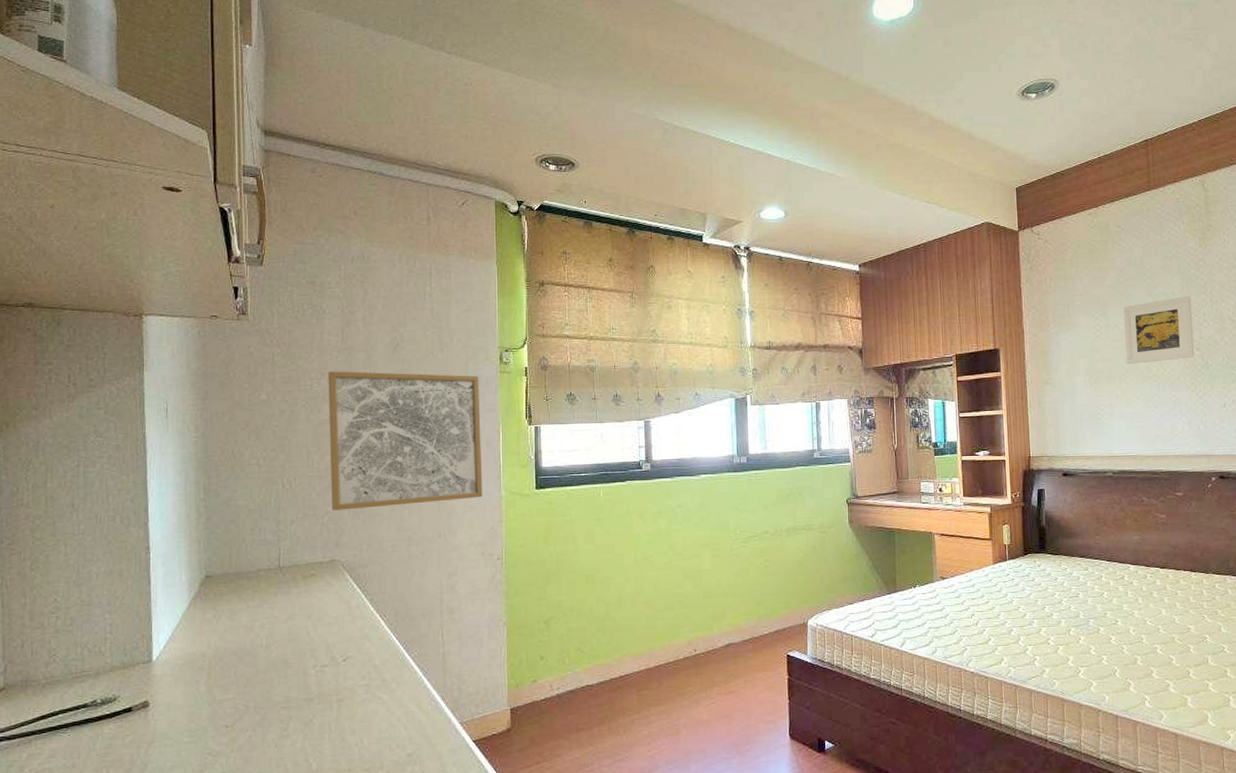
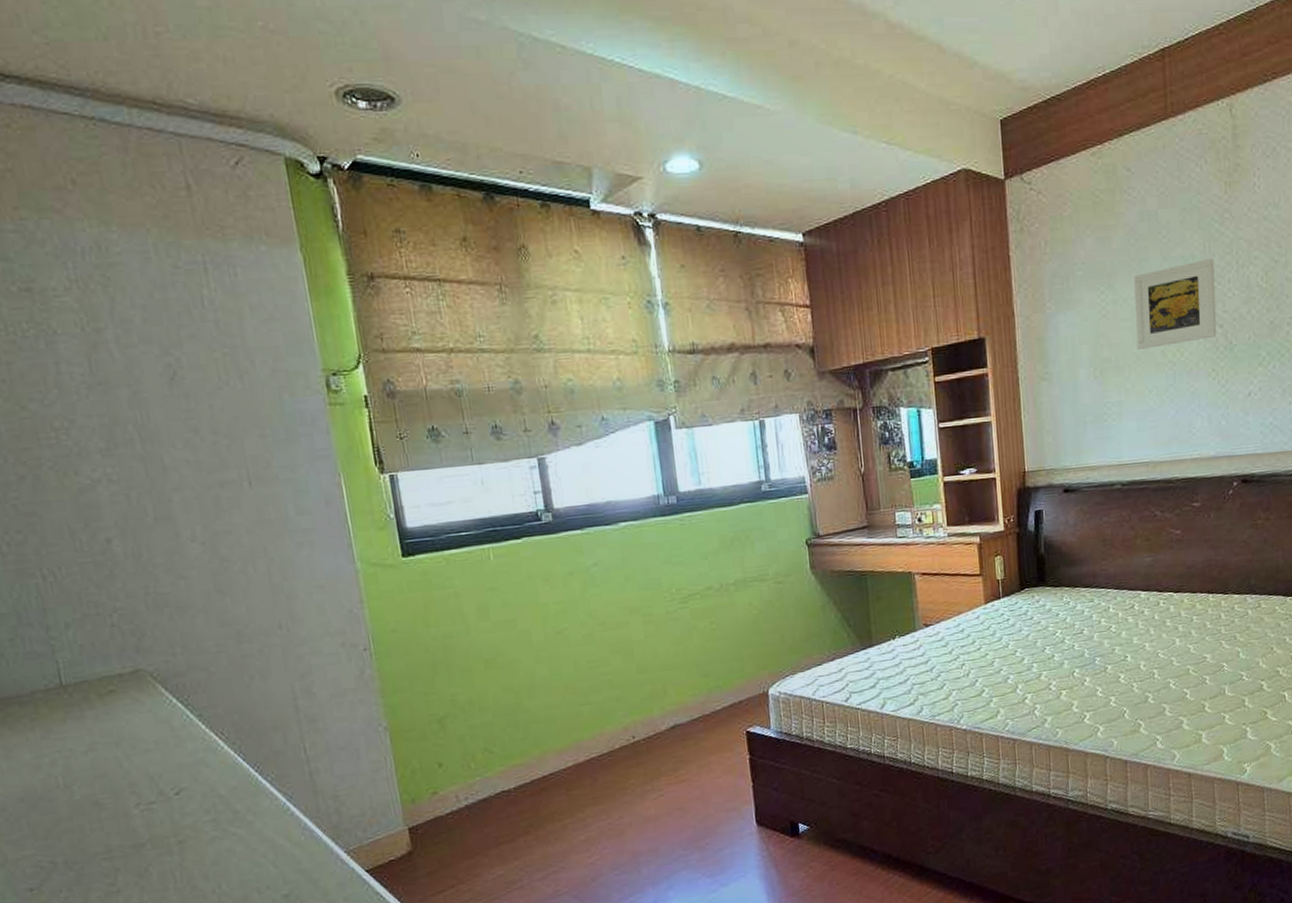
wall art: present [328,371,483,511] -> none [78,411,331,606]

